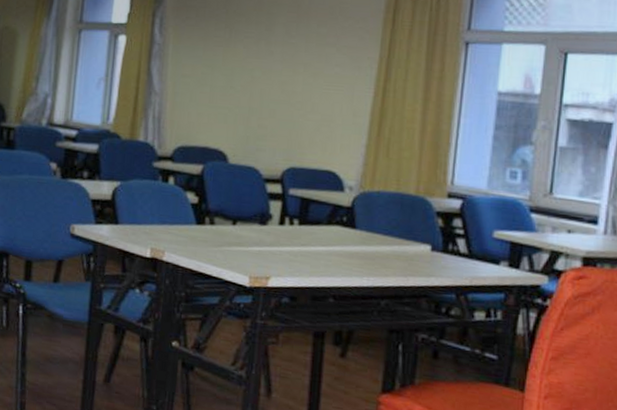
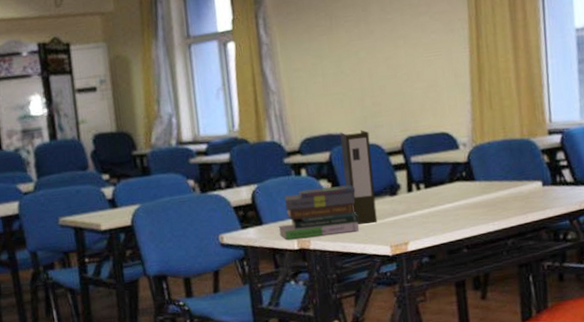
books: none [133,198,223,254] -> present [278,185,360,241]
binder: none [213,148,249,249] -> present [340,130,378,224]

